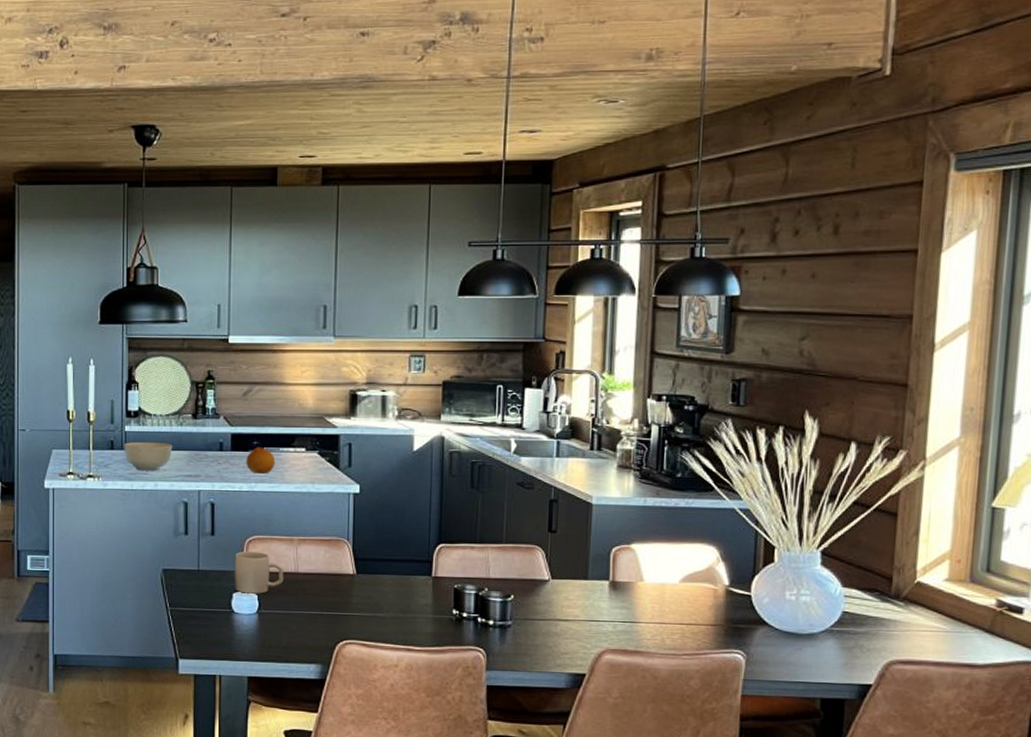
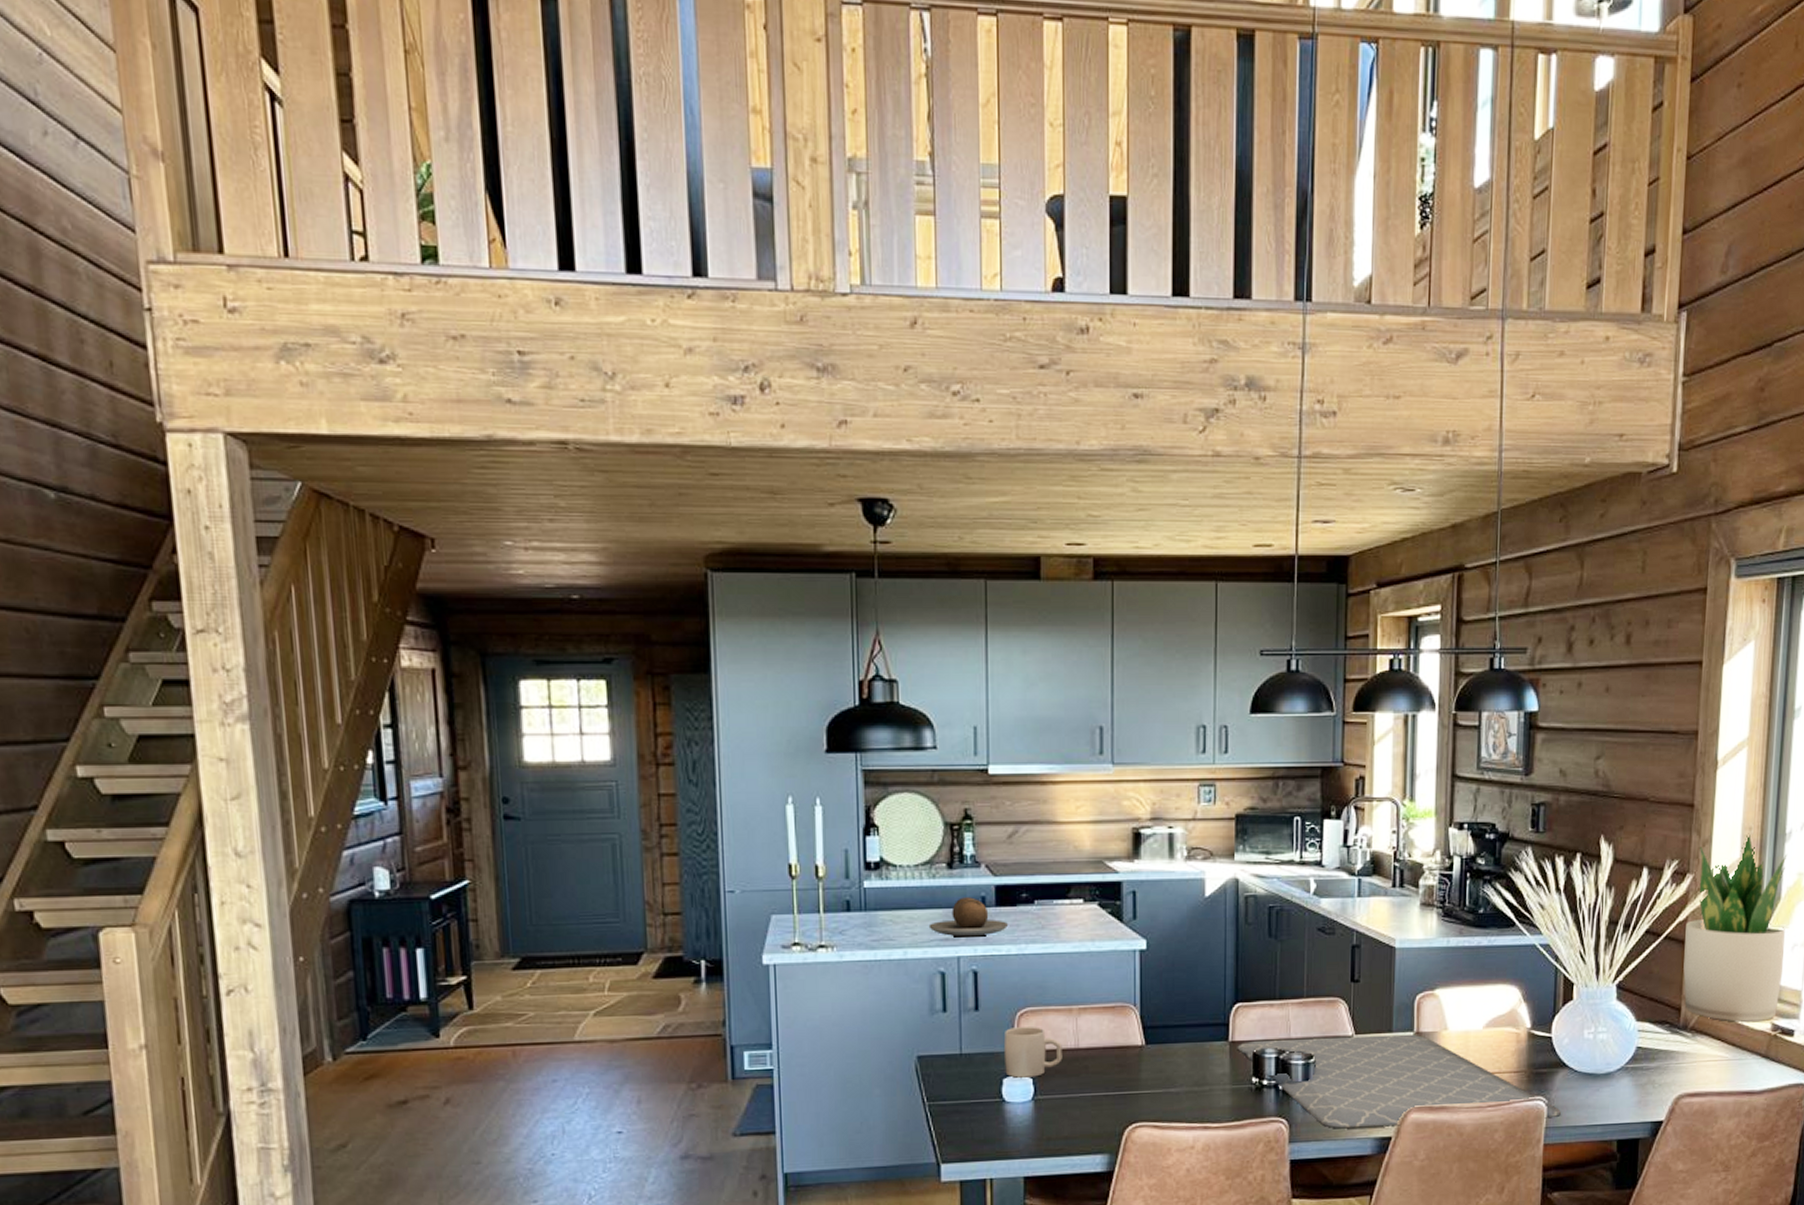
bowl: present [124,441,173,471] -> none [863,899,925,937]
bread: none [175,442,241,476] -> present [928,897,1008,939]
fruit: present [246,447,275,474] -> none [1014,900,1048,932]
placemat: none [439,577,760,672] -> present [1237,1034,1561,1129]
planter: none [895,415,1016,597] -> present [1683,834,1788,1022]

